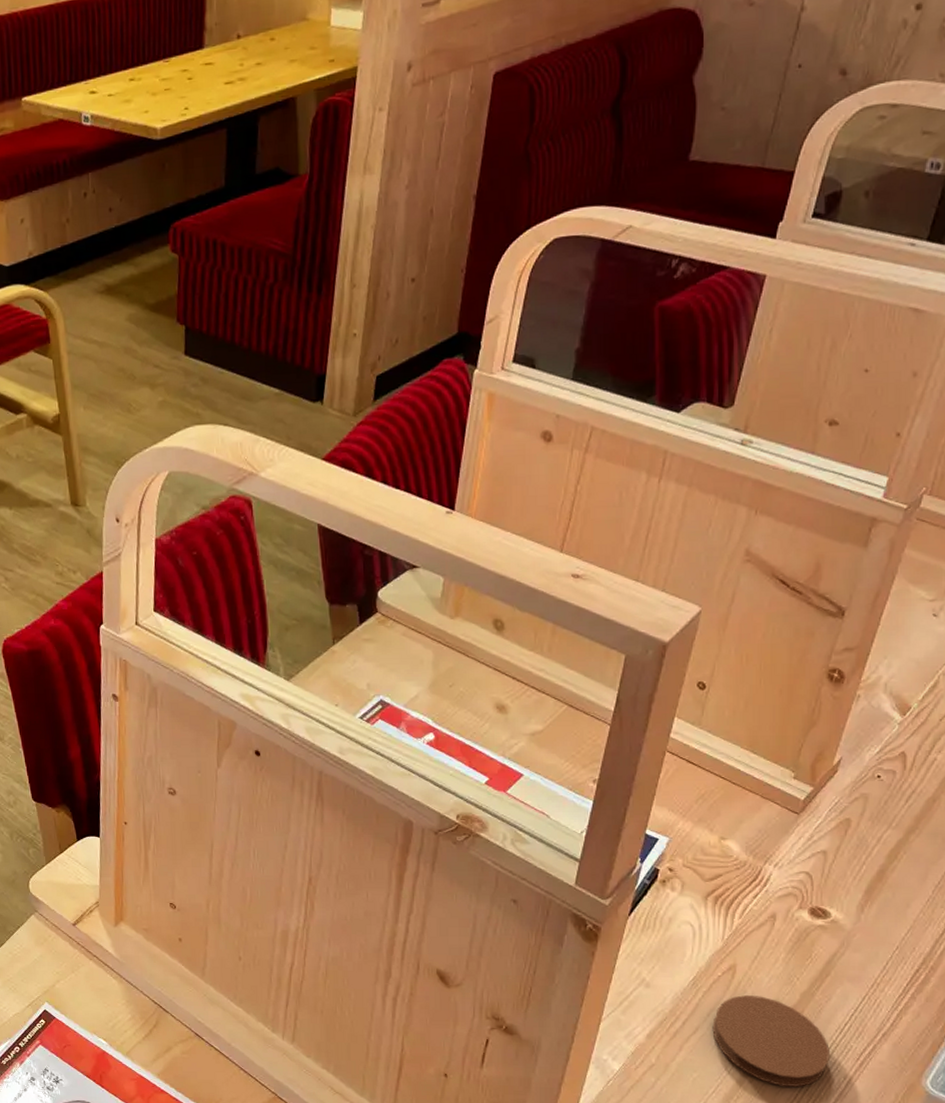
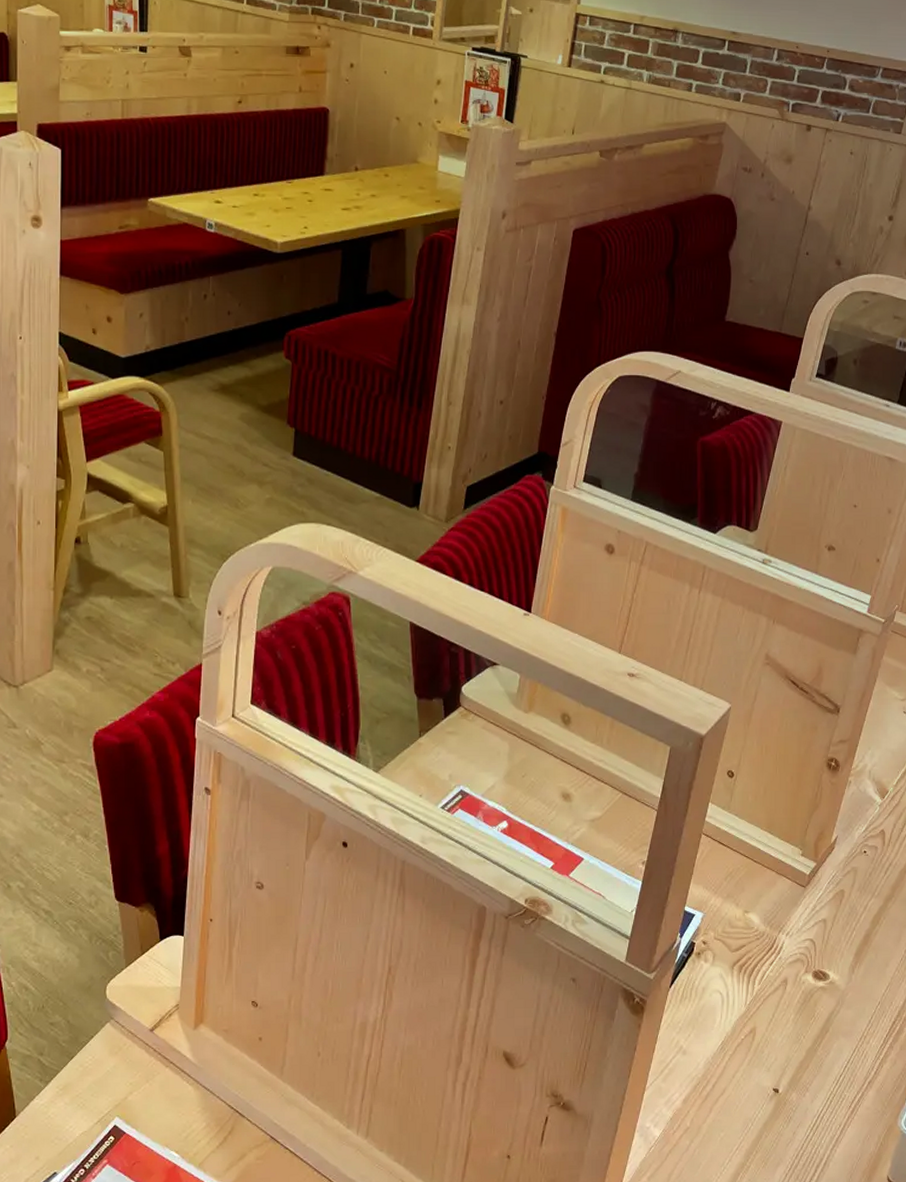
coaster: present [712,995,830,1088] -> none [736,1055,829,1138]

